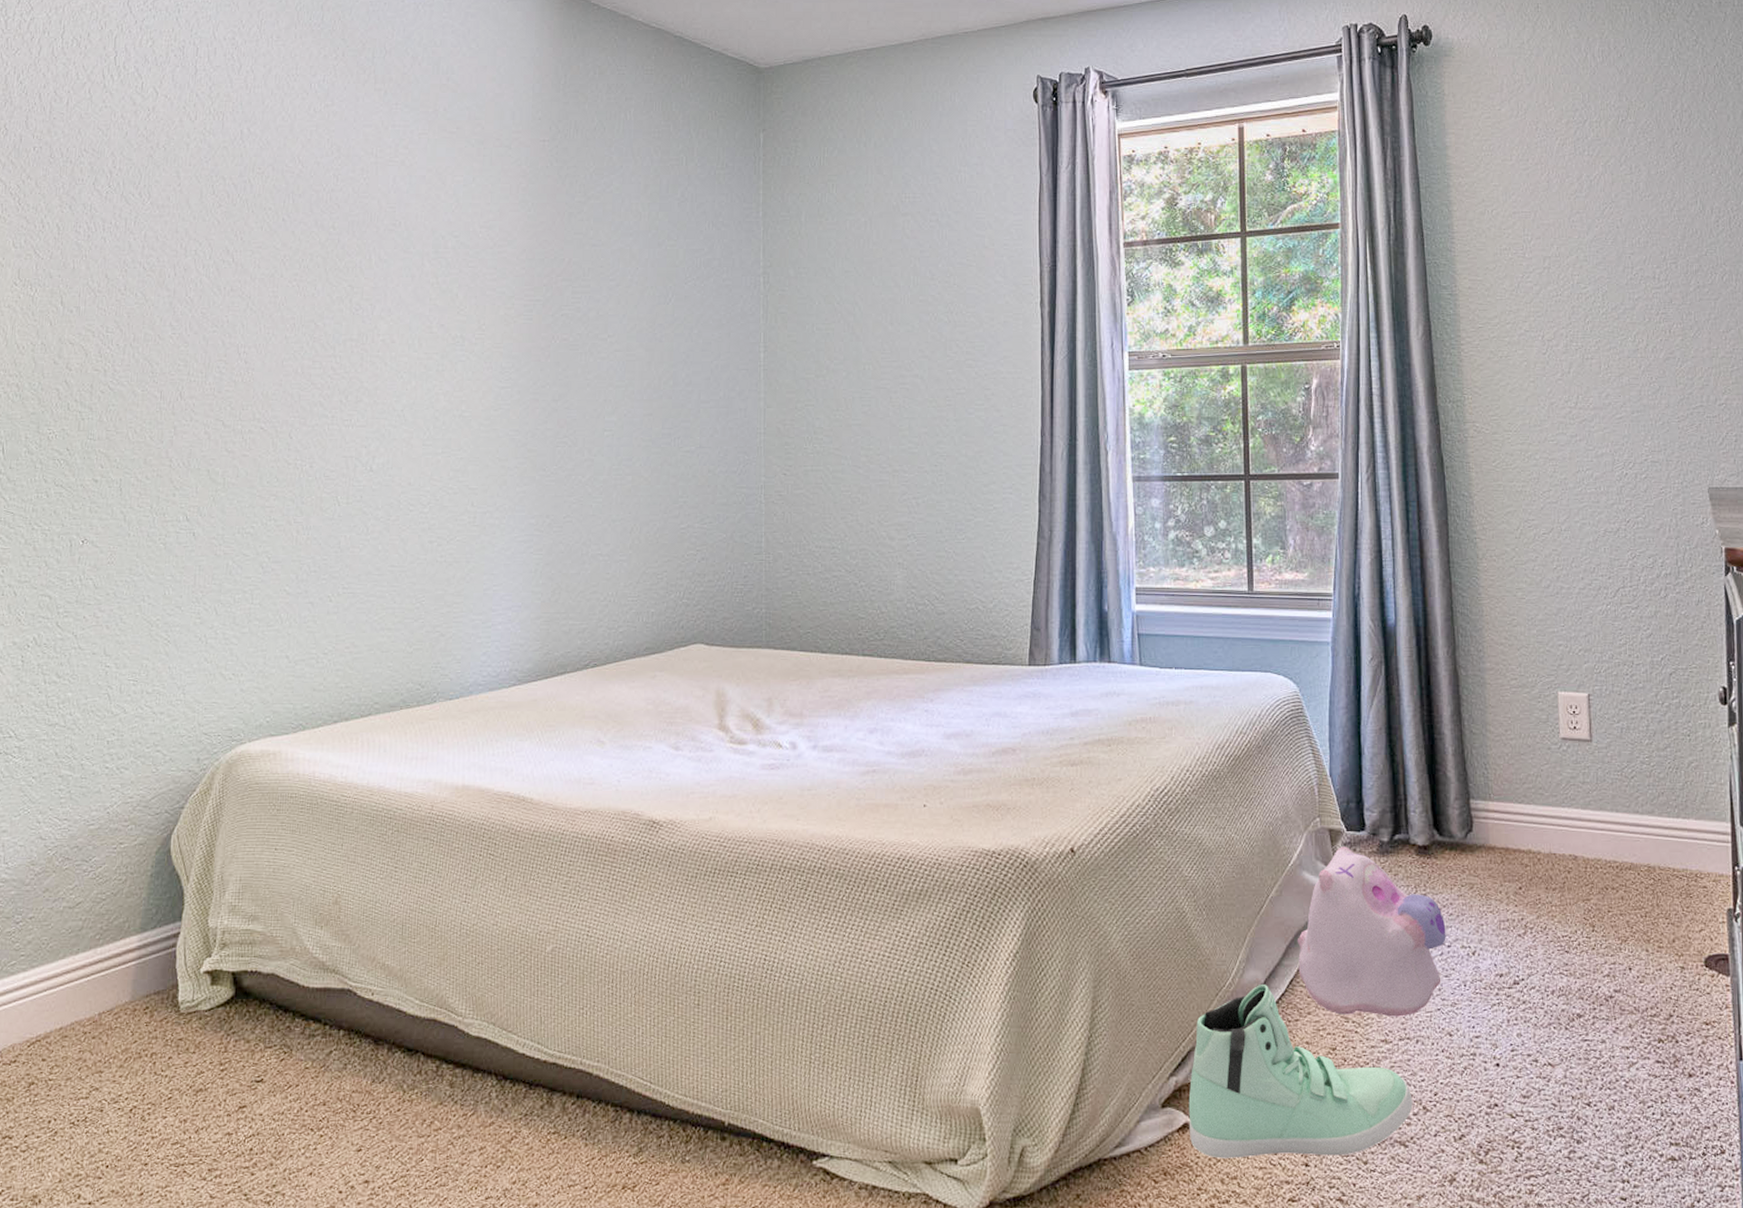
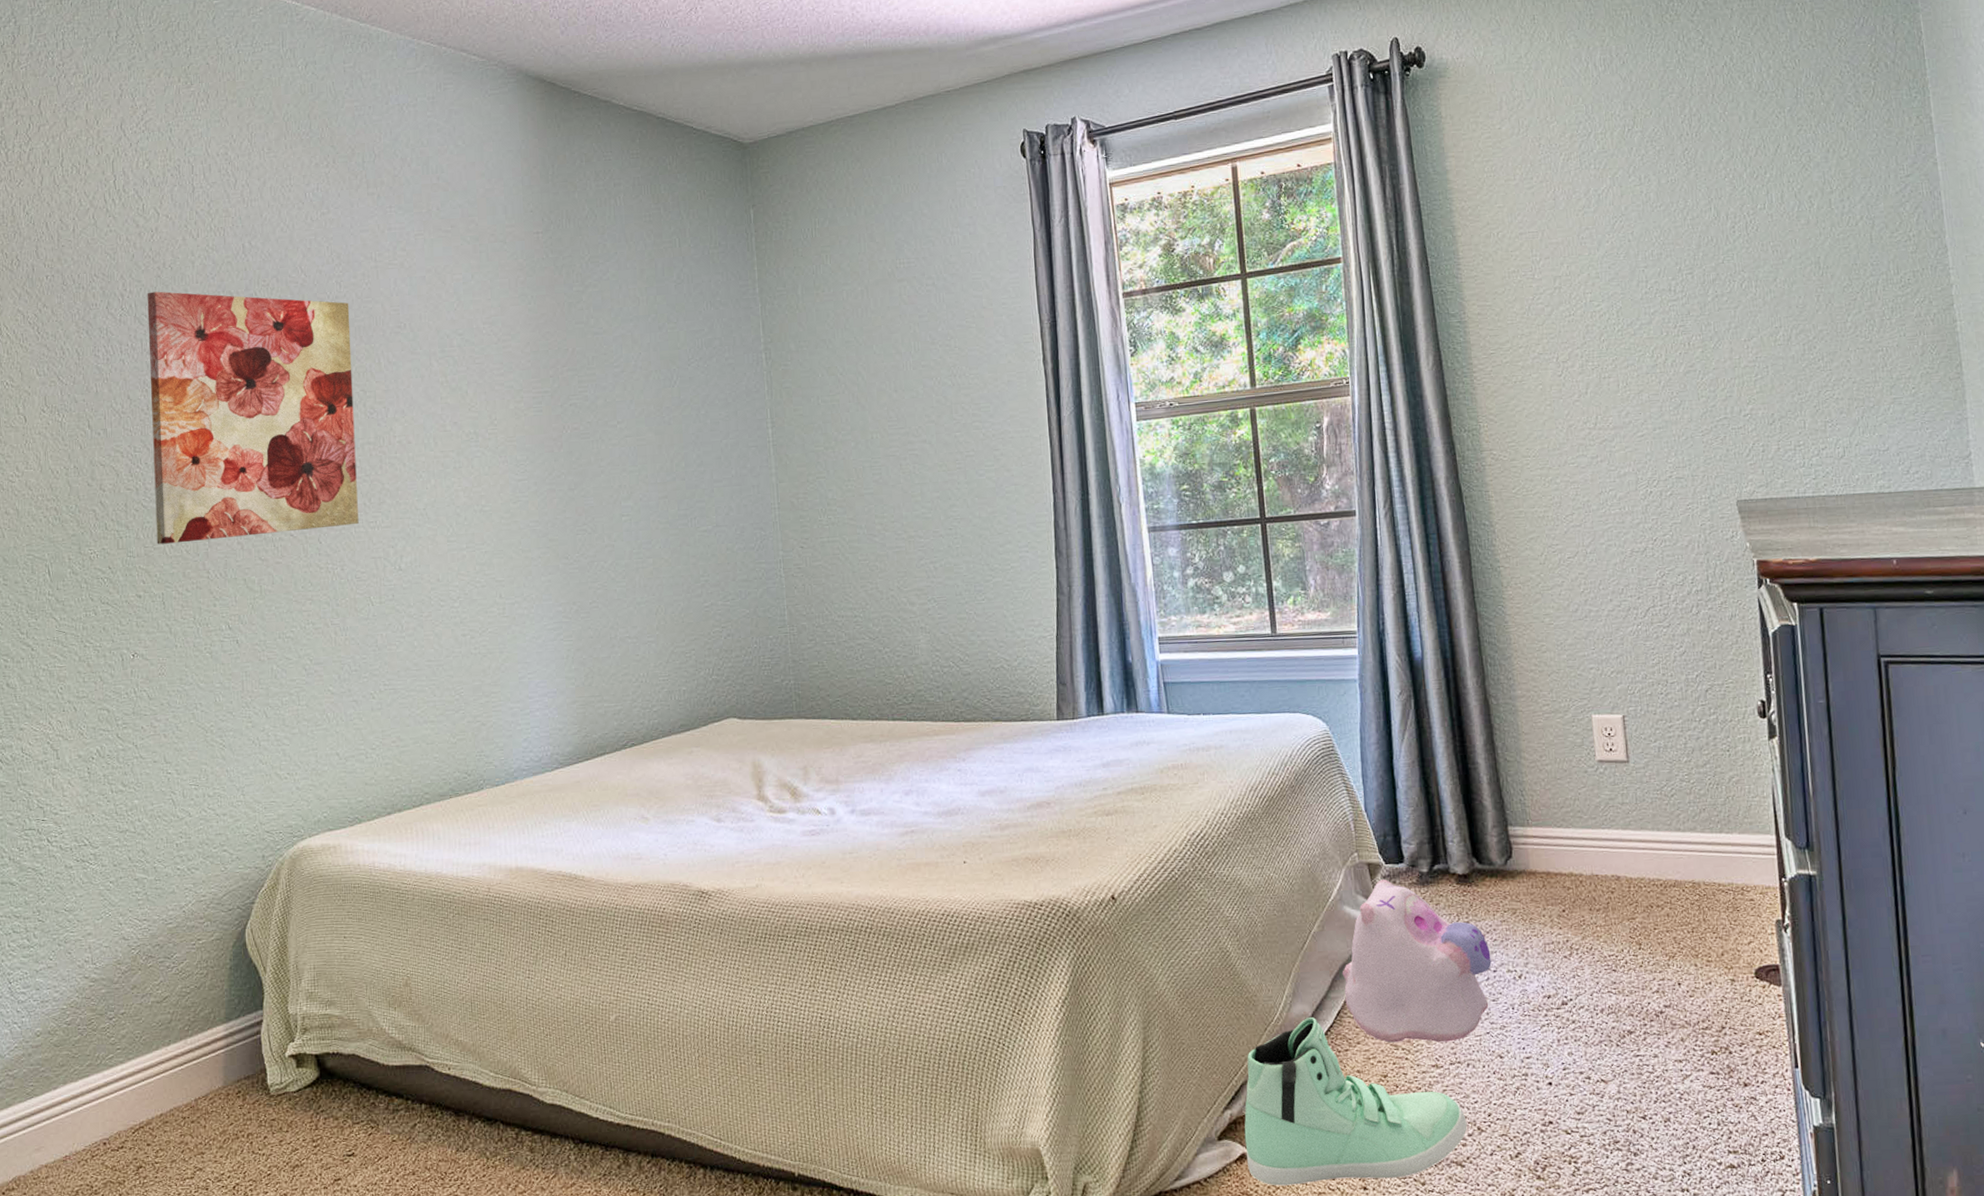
wall art: none [120,171,345,429] -> present [147,291,359,545]

